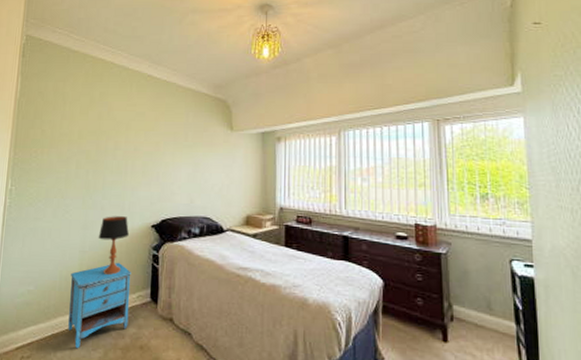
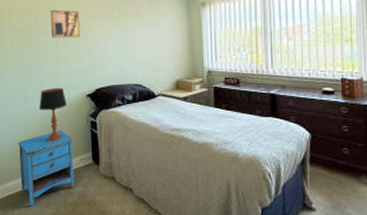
wall art: none [120,135,153,165] -> present [50,10,81,39]

